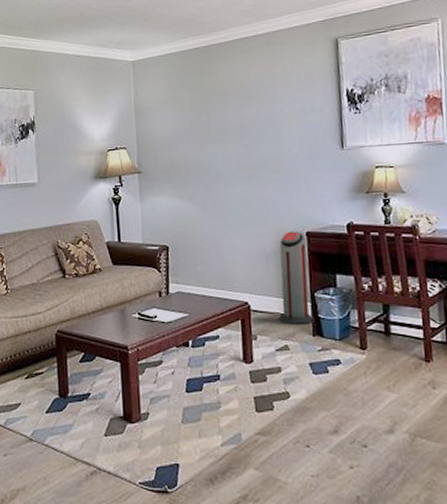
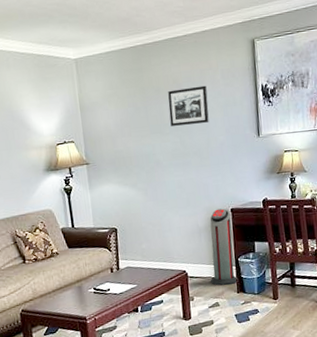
picture frame: none [233,89,281,134] -> present [168,85,209,126]

